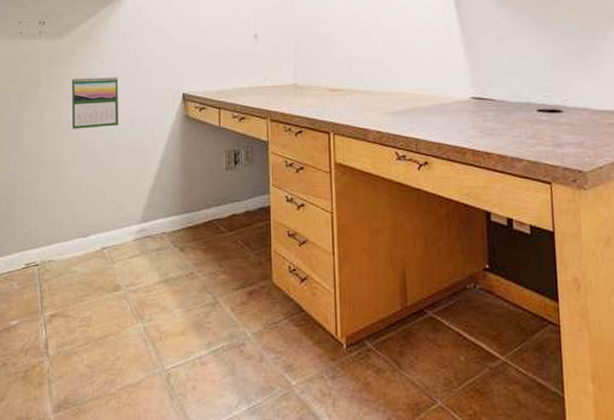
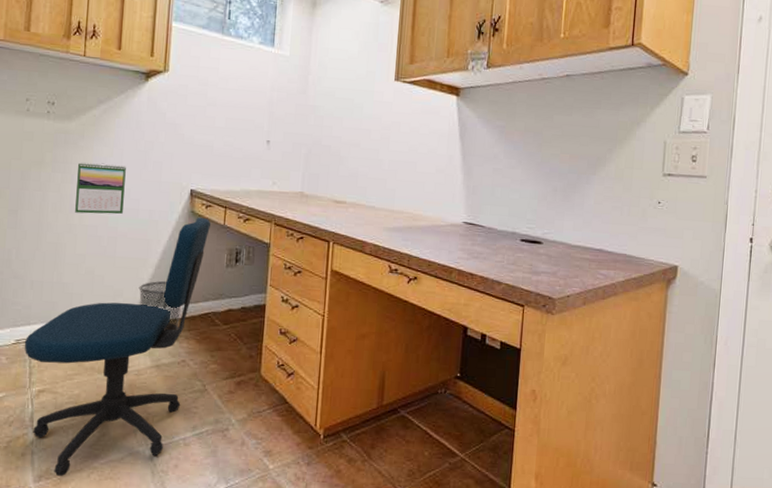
office chair: none [33,120,206,406] -> present [24,217,210,477]
waste bin: none [140,190,184,242] -> present [138,280,181,331]

